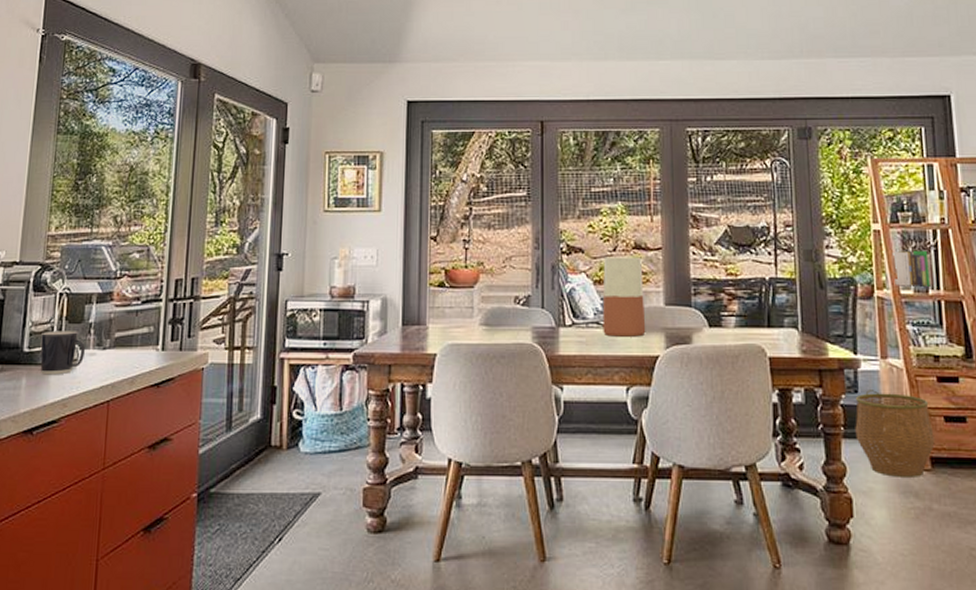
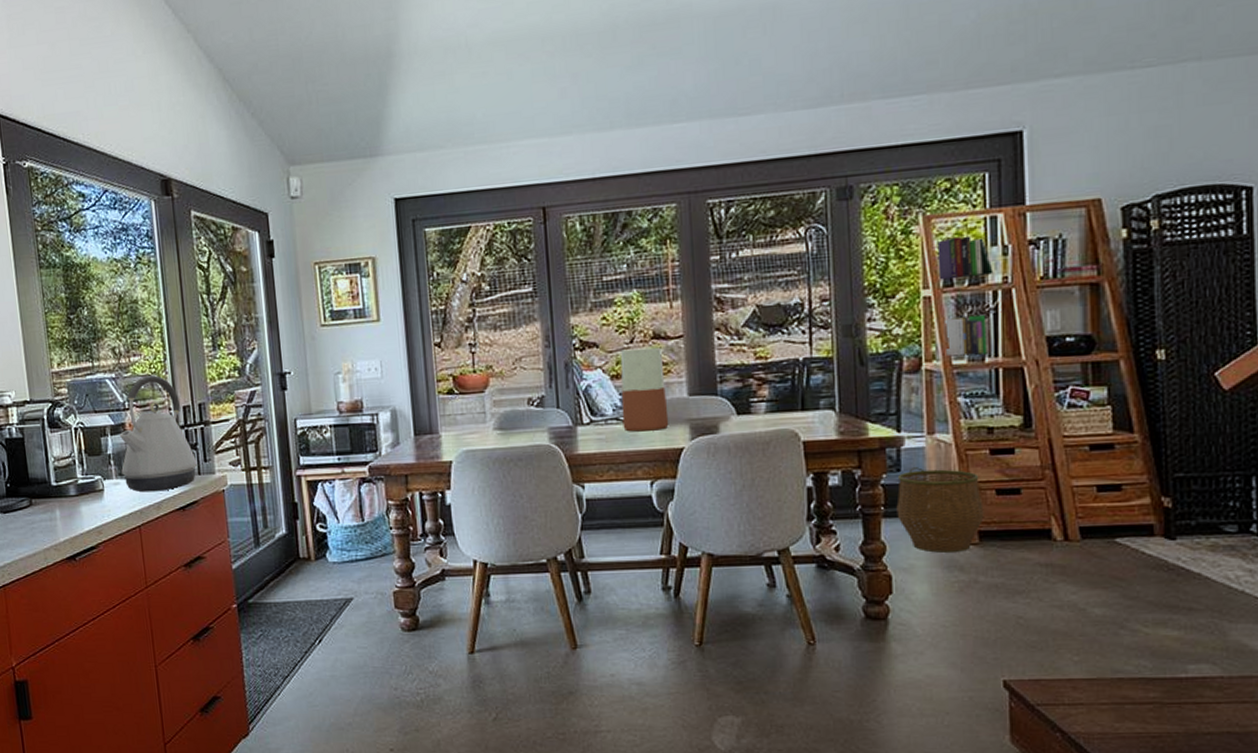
mug: present [40,330,85,375] -> none [65,462,109,506]
kettle: none [100,246,181,366] -> present [119,375,198,493]
books: none [884,179,933,217] -> present [937,236,994,280]

